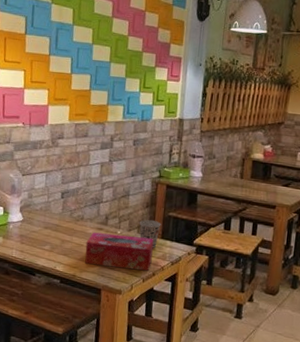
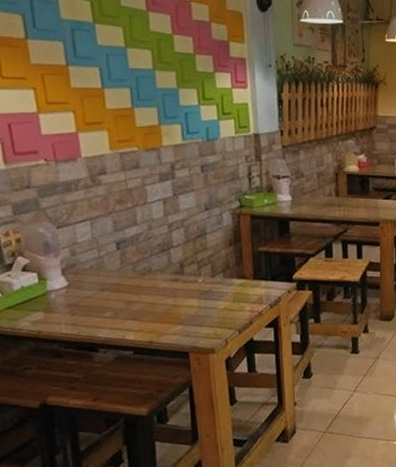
tissue box: present [85,232,154,272] -> none [159,281,246,326]
cup: present [139,220,161,248] -> none [223,260,251,292]

